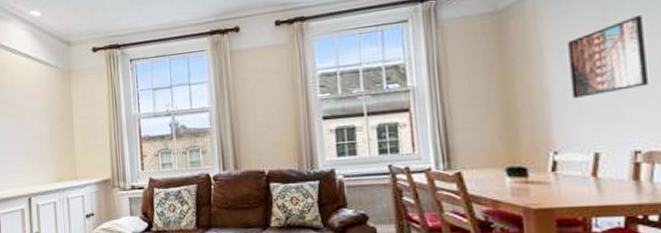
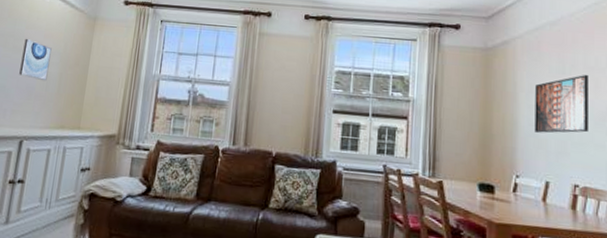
wall art: none [13,103,39,140] -> present [19,38,52,81]

